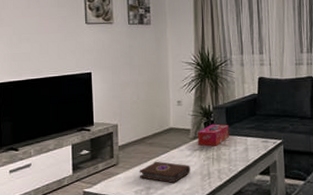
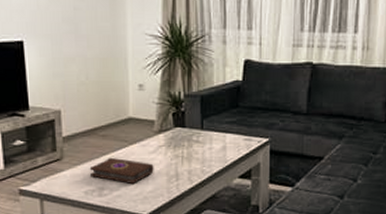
tissue box: present [198,124,229,146] -> none [164,115,203,142]

